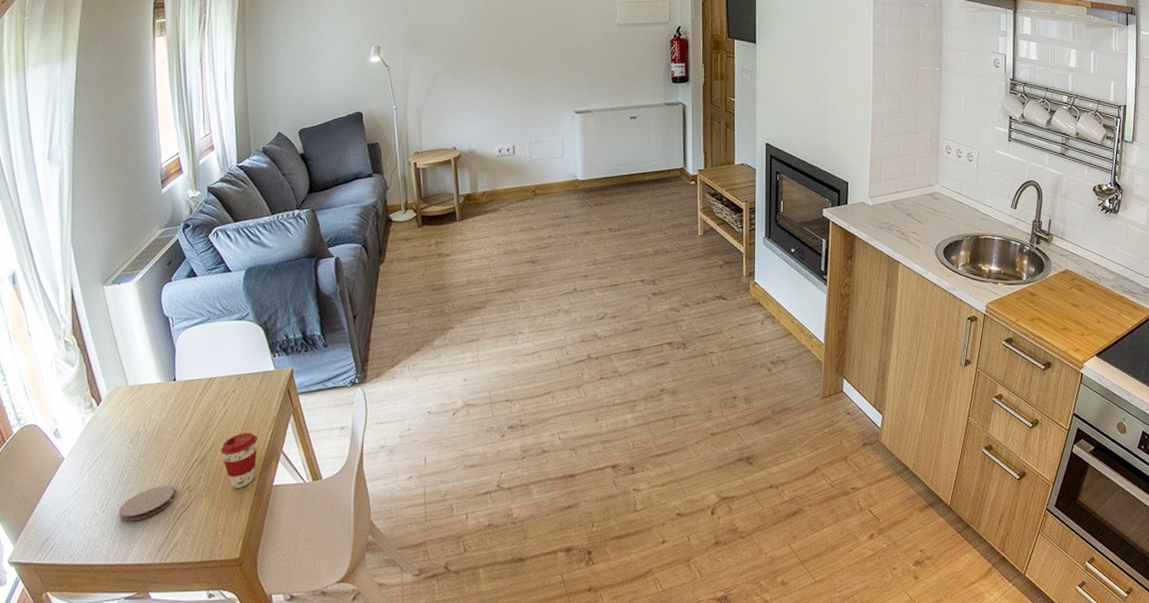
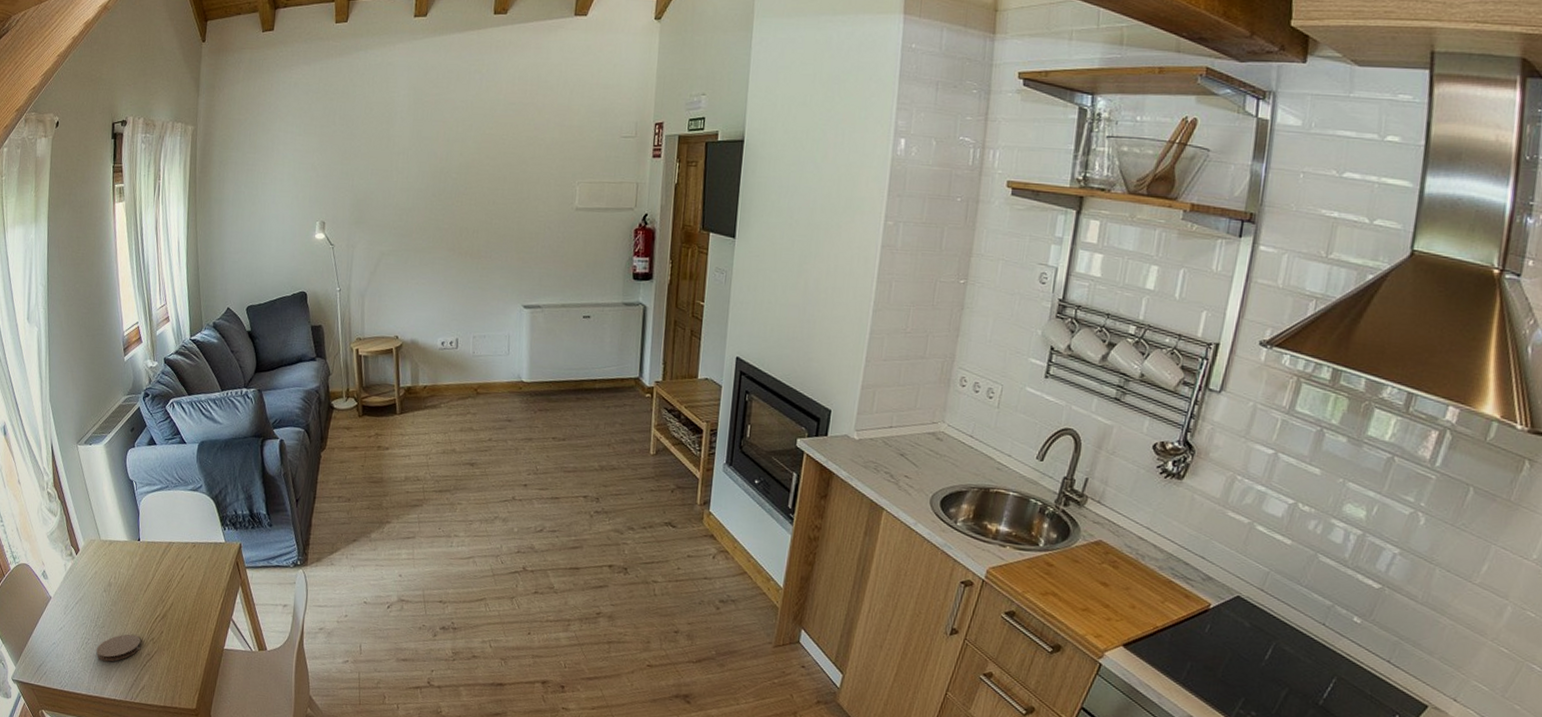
coffee cup: present [220,433,258,488] -> none [179,596,211,647]

